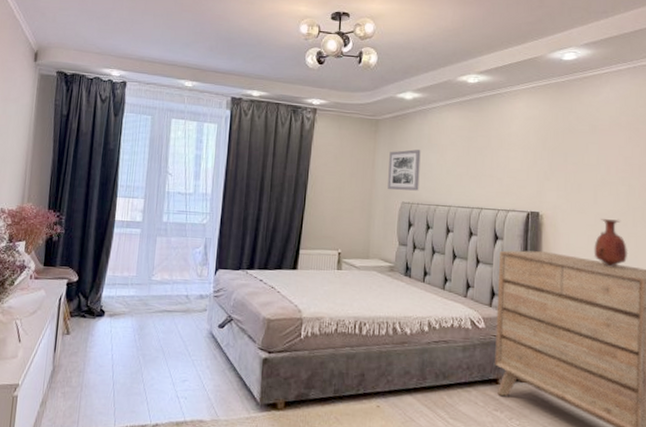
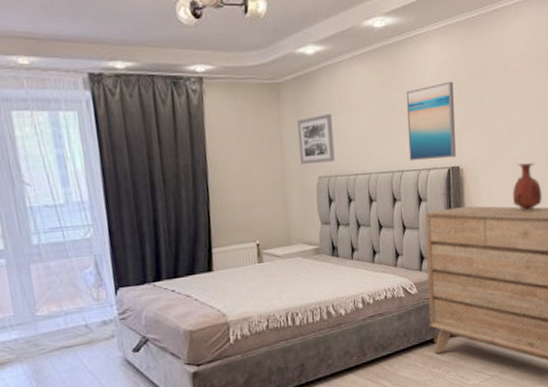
wall art: none [489,134,539,203] -> present [406,81,457,162]

